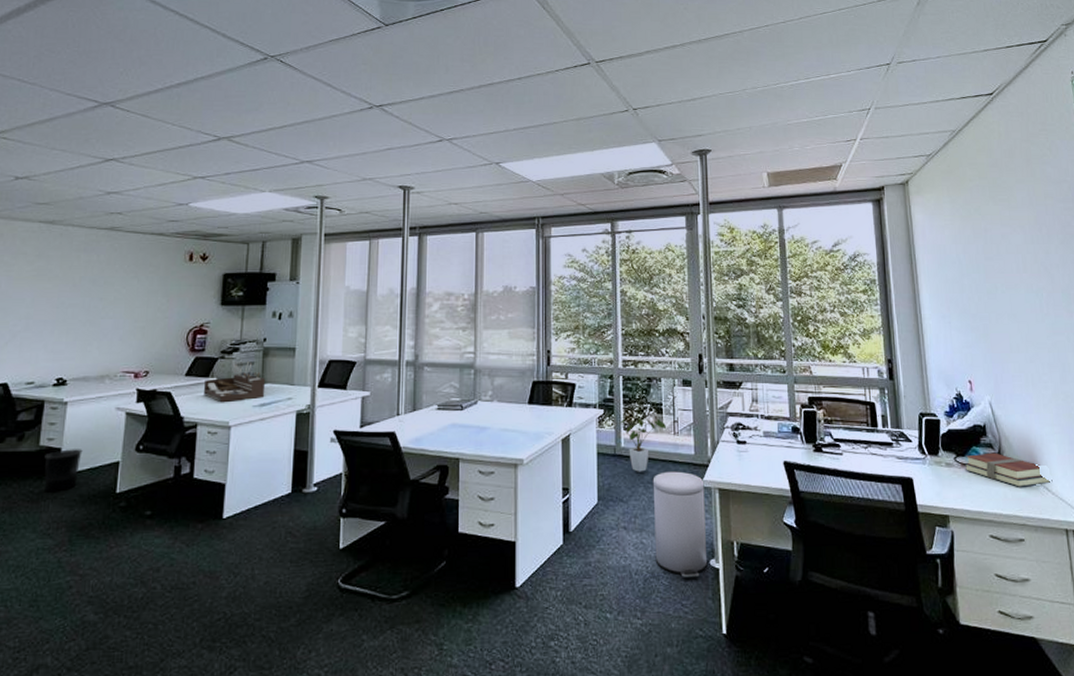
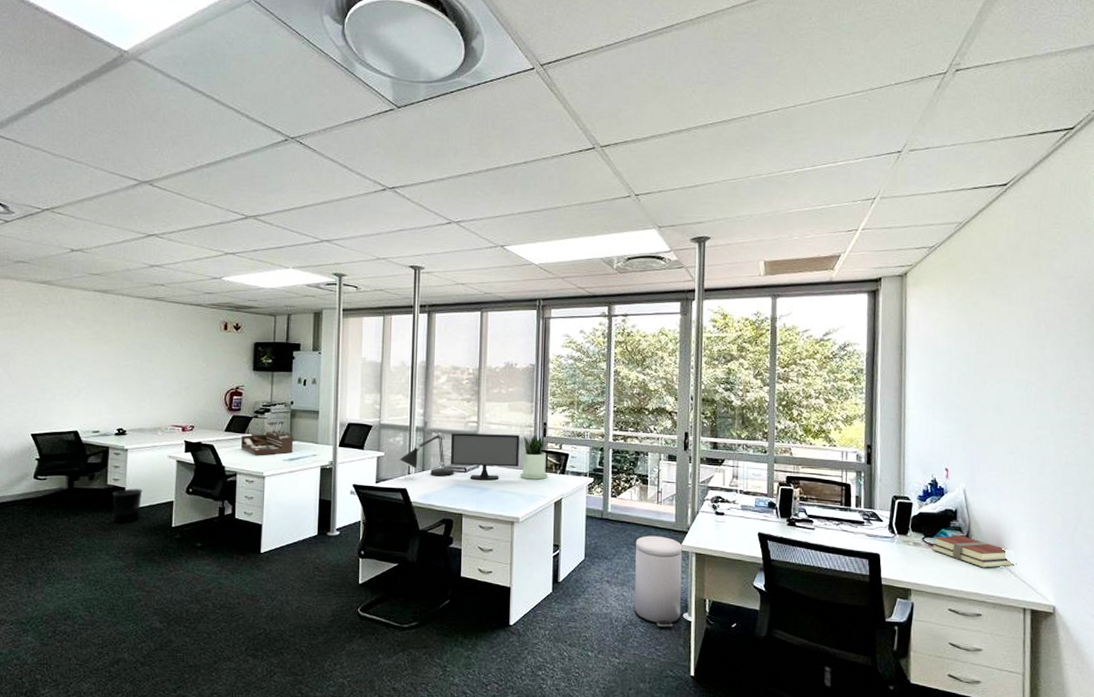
desk lamp: none [386,366,449,416] -> present [399,432,454,477]
computer monitor: none [444,365,521,418] -> present [450,433,520,481]
planter: none [522,364,554,415] -> present [520,434,548,480]
house plant: present [619,419,667,472] -> none [607,488,651,535]

